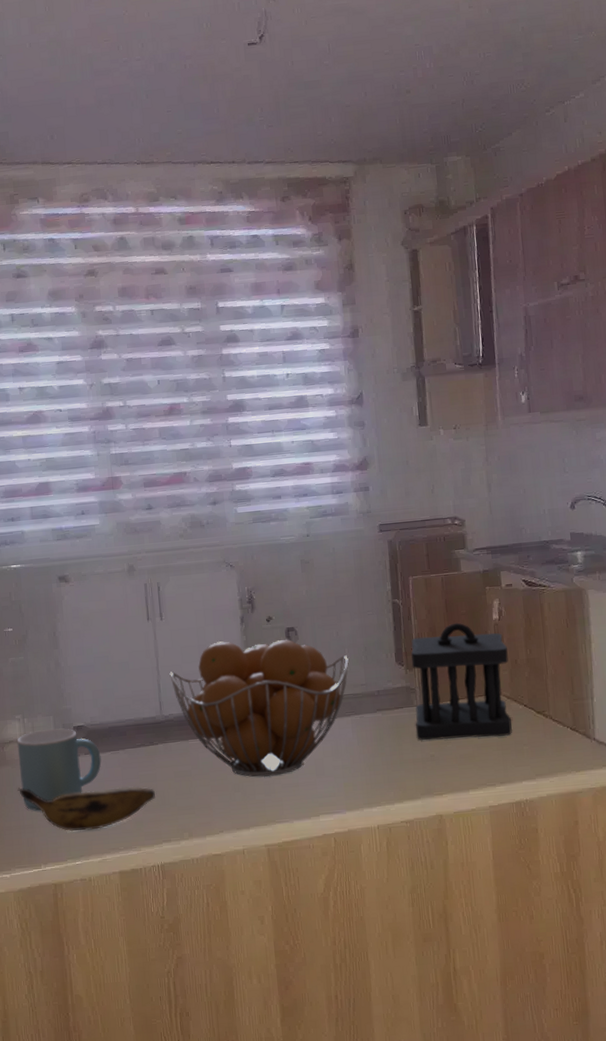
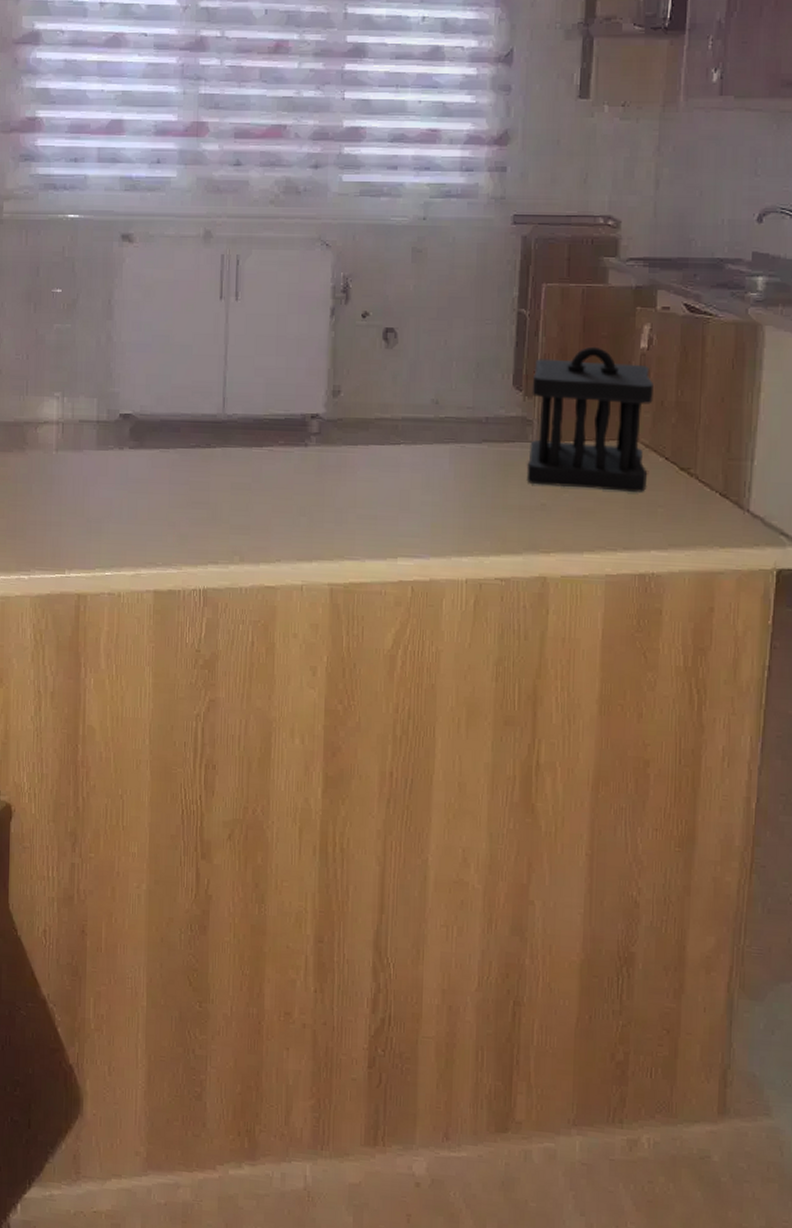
mug: present [16,728,102,811] -> none [51,413,148,508]
banana: present [17,786,155,832] -> none [47,477,206,538]
fruit basket: present [169,639,349,778] -> none [239,334,456,504]

